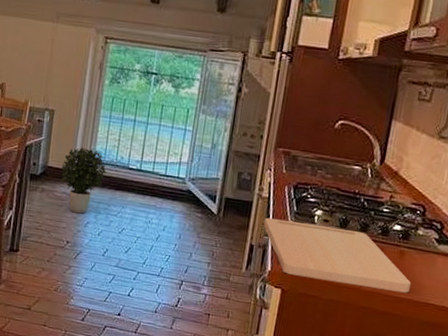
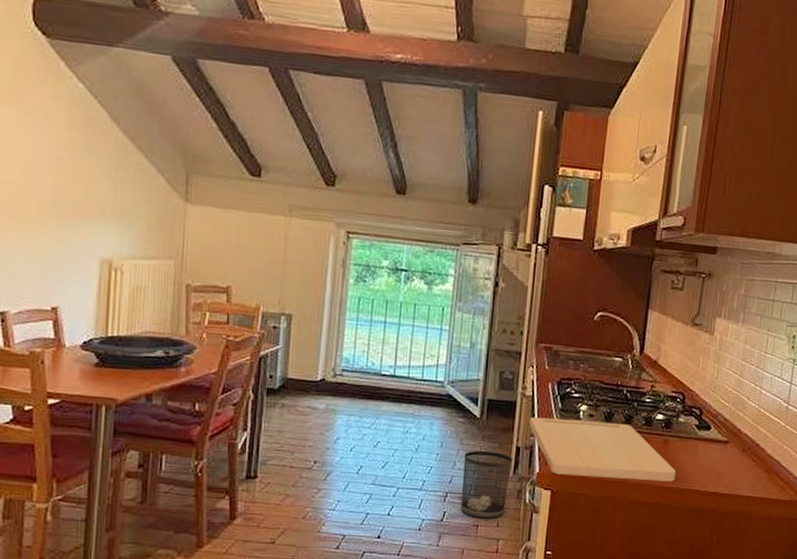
potted plant: present [61,147,107,214] -> none [303,354,356,429]
waste bin: none [194,244,246,310] -> present [460,450,513,519]

